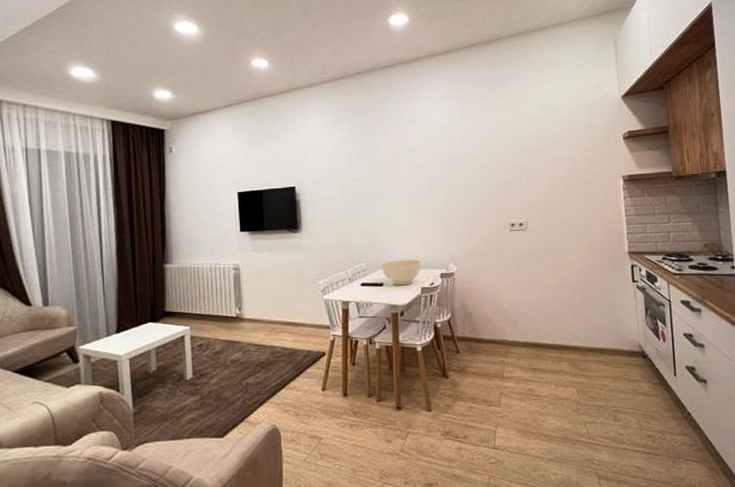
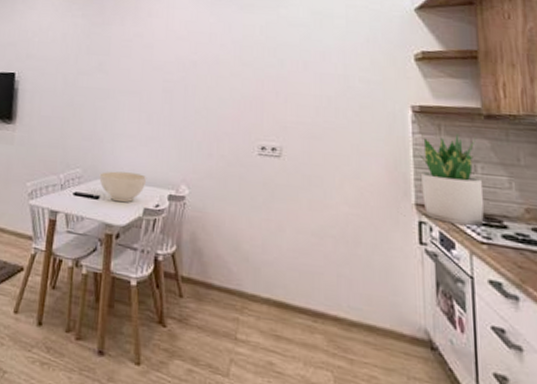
planter: none [629,194,677,264] -> present [419,133,485,227]

